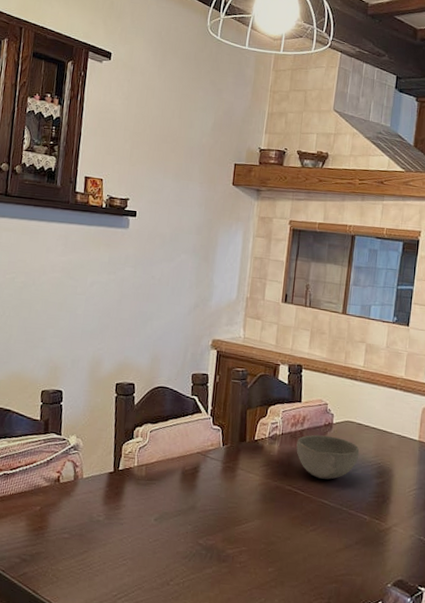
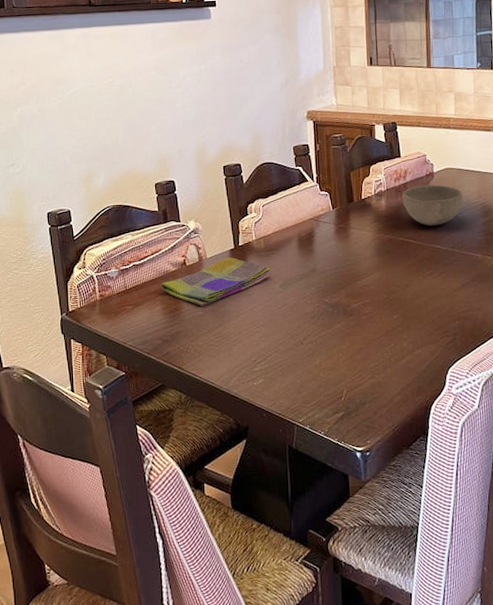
dish towel: none [29,480,148,529] -> present [160,257,271,306]

